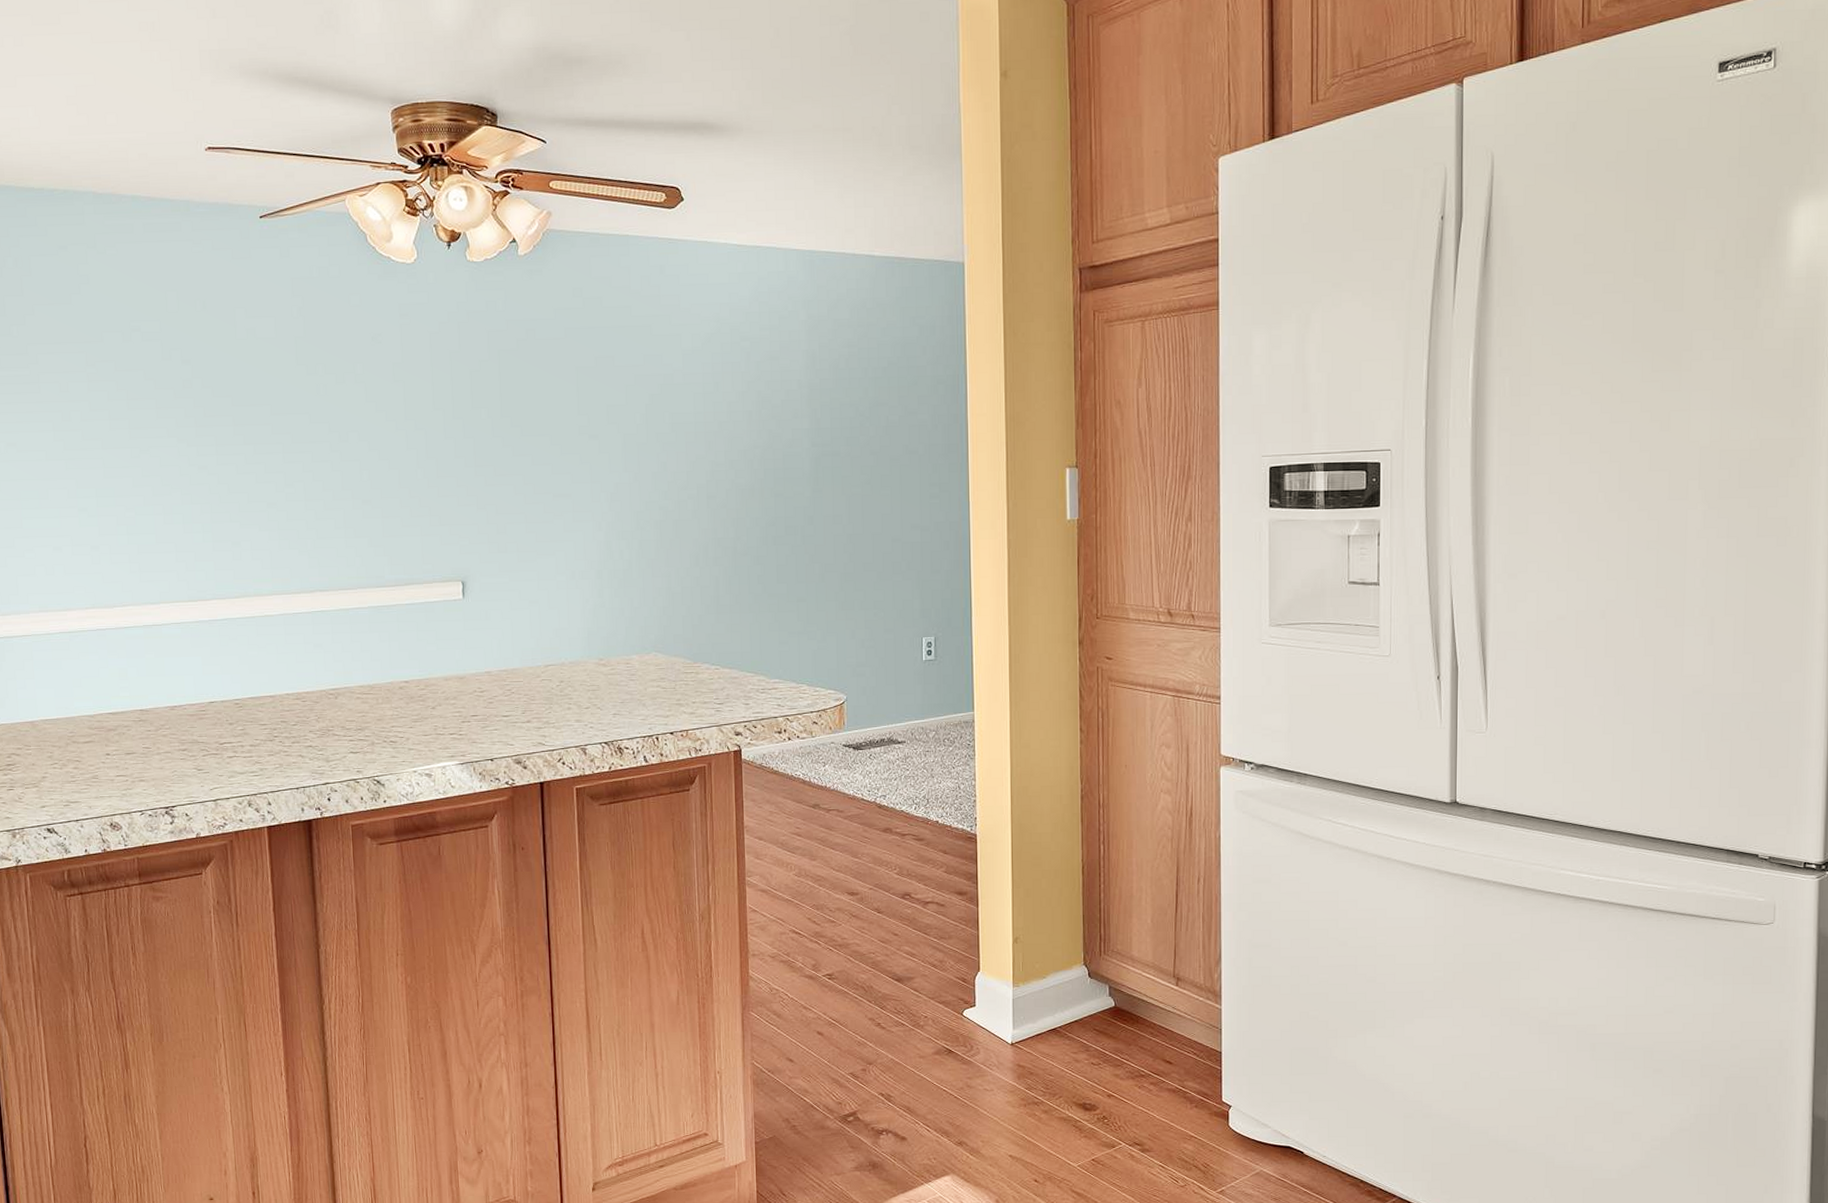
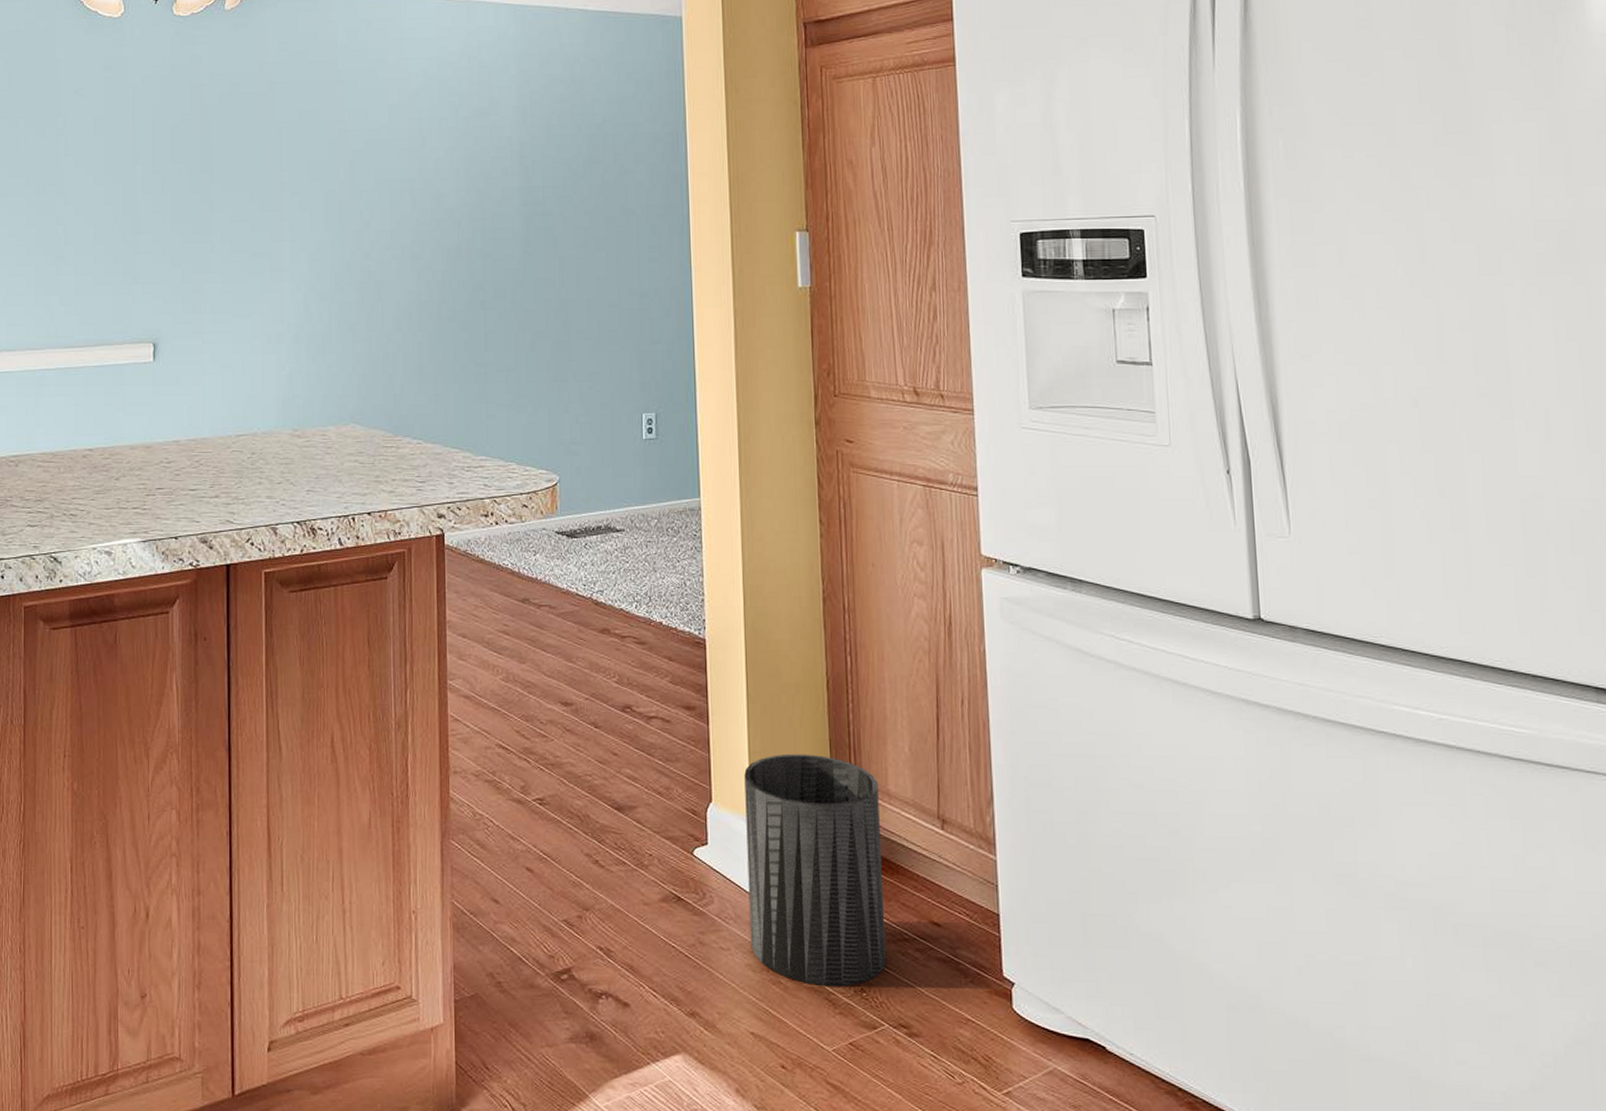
trash can: none [1008,928,1125,1116] -> present [744,753,886,987]

